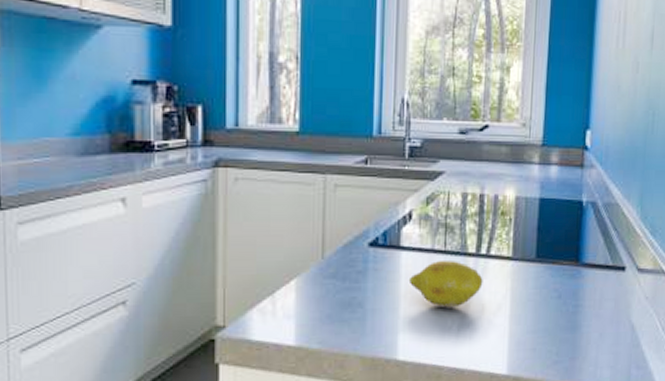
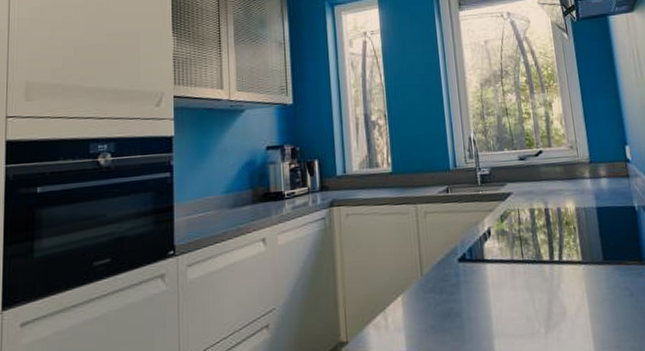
fruit: present [408,261,483,307] -> none [495,268,561,312]

